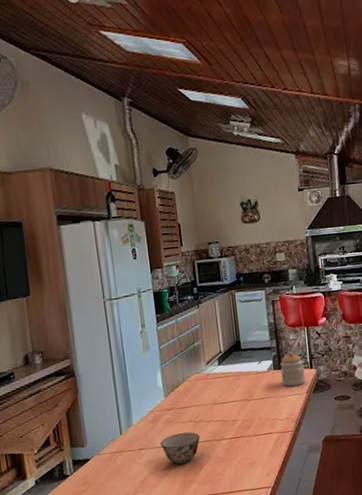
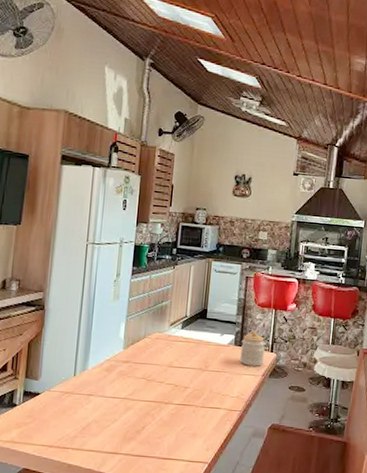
soup bowl: present [160,432,200,465] -> none [109,387,149,419]

